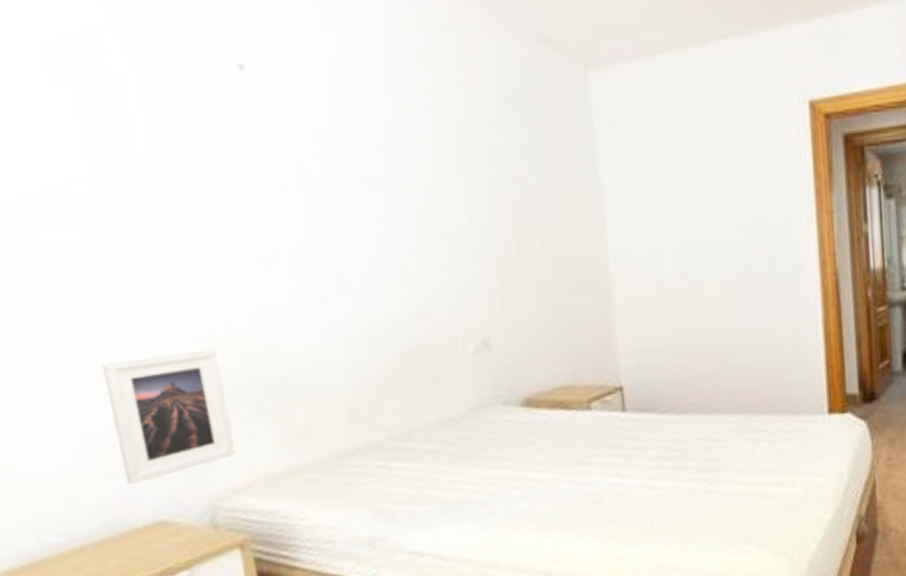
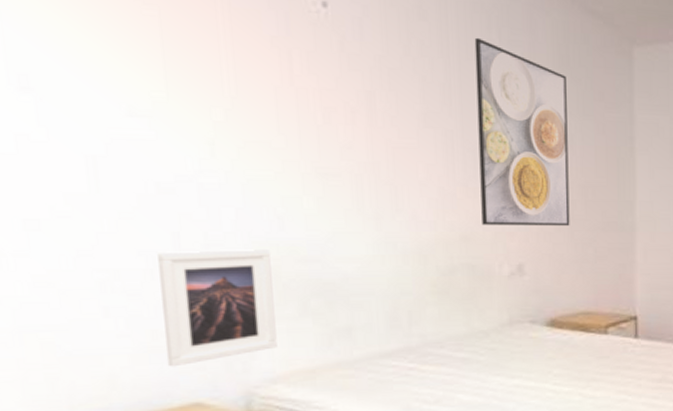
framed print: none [407,83,536,298] -> present [474,37,570,226]

